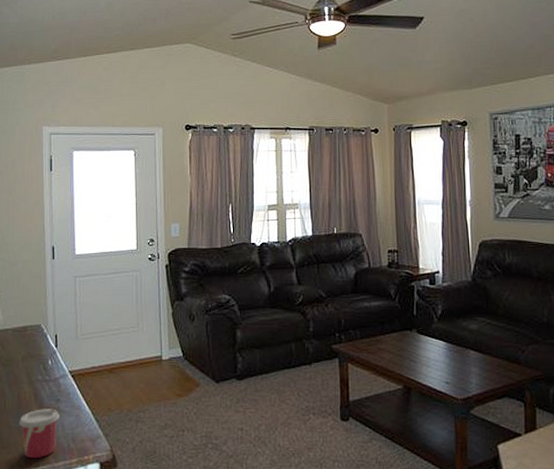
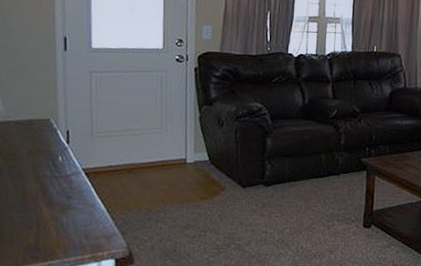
cup: present [18,409,59,459] -> none [23,205,71,254]

